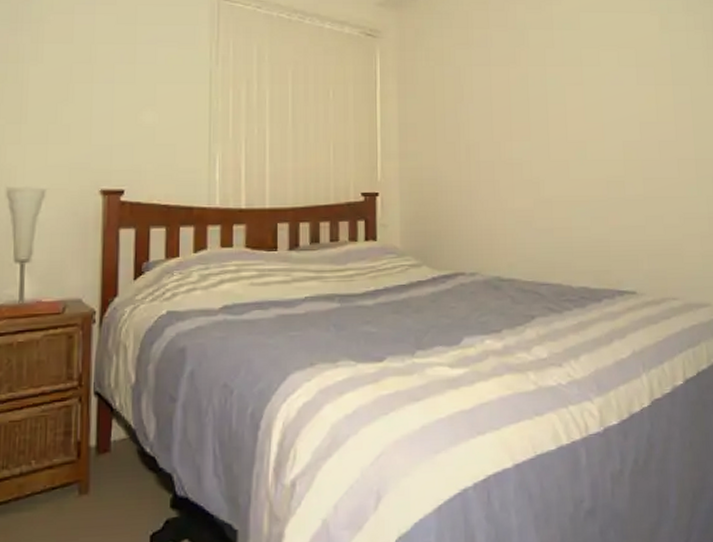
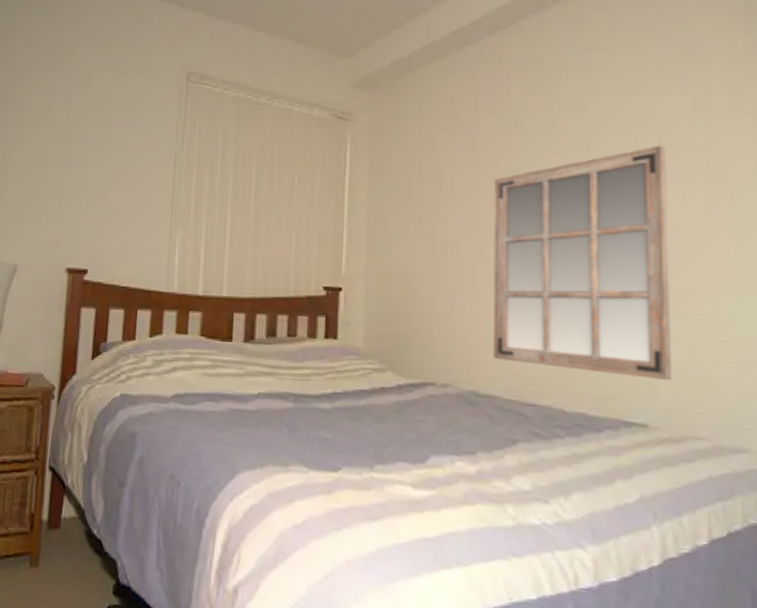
mirror: none [507,57,653,254] -> present [492,145,672,381]

